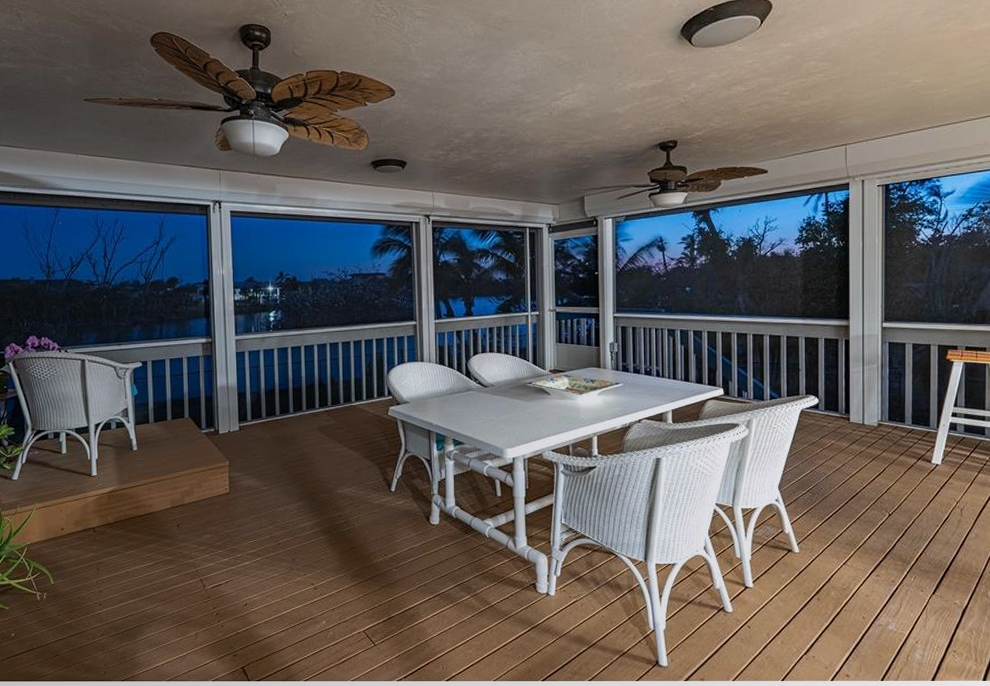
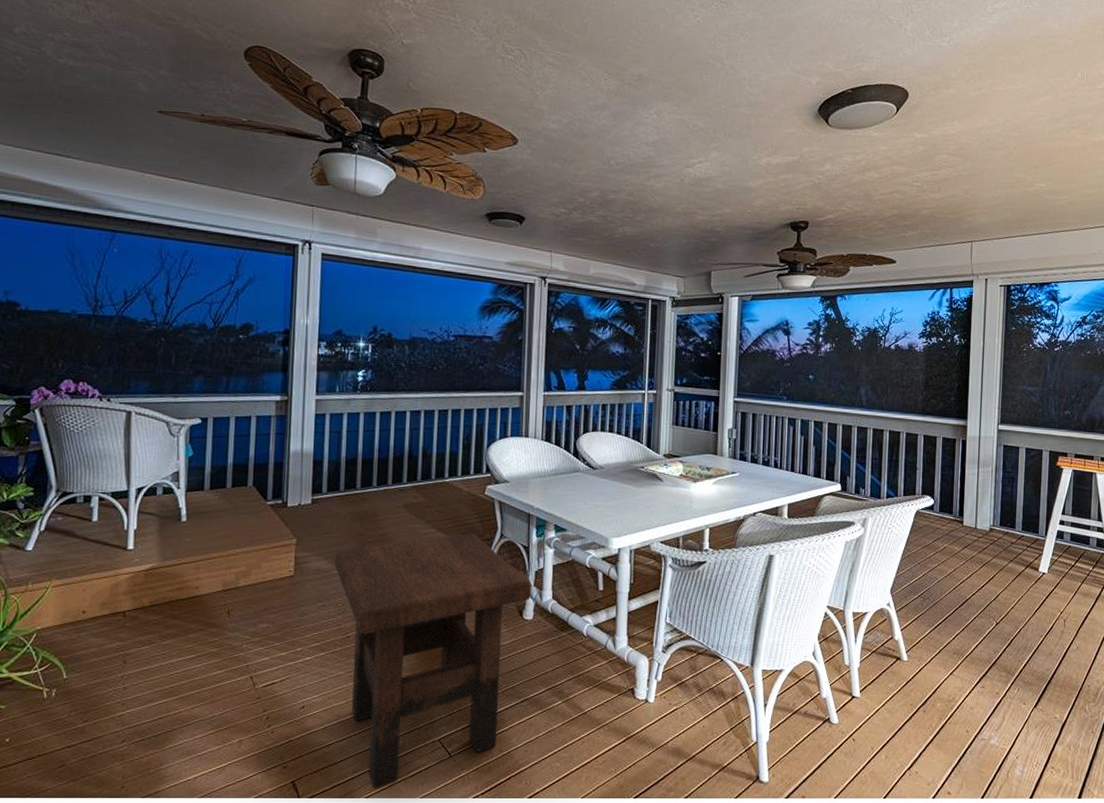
side table: none [263,449,437,673] -> present [335,533,533,788]

